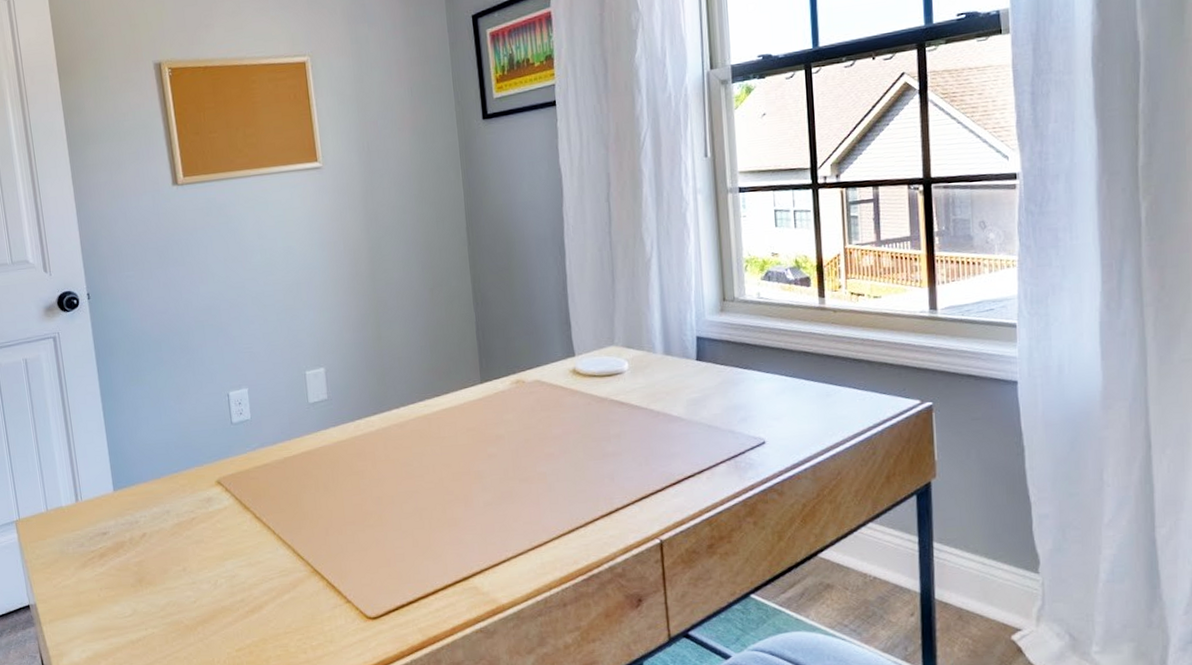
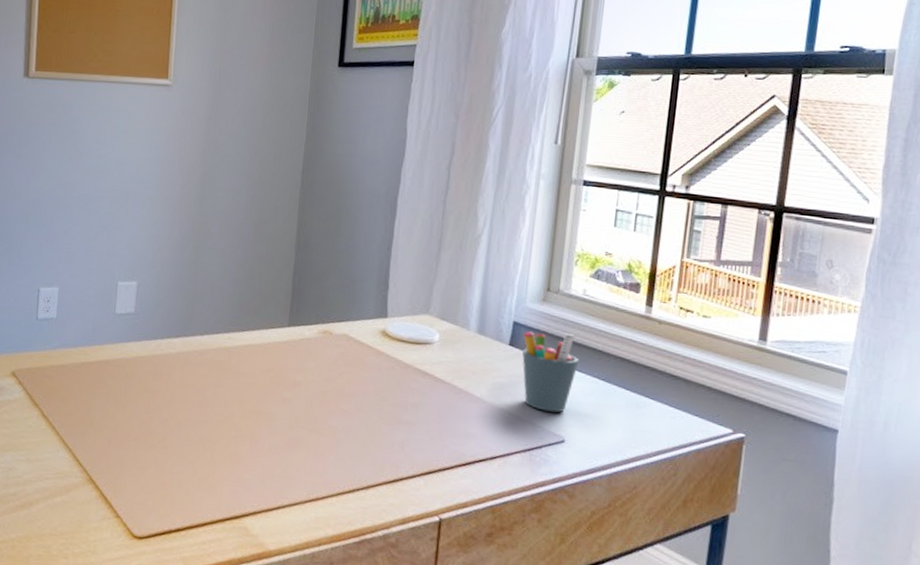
pen holder: none [708,338,766,417] -> present [522,331,580,413]

